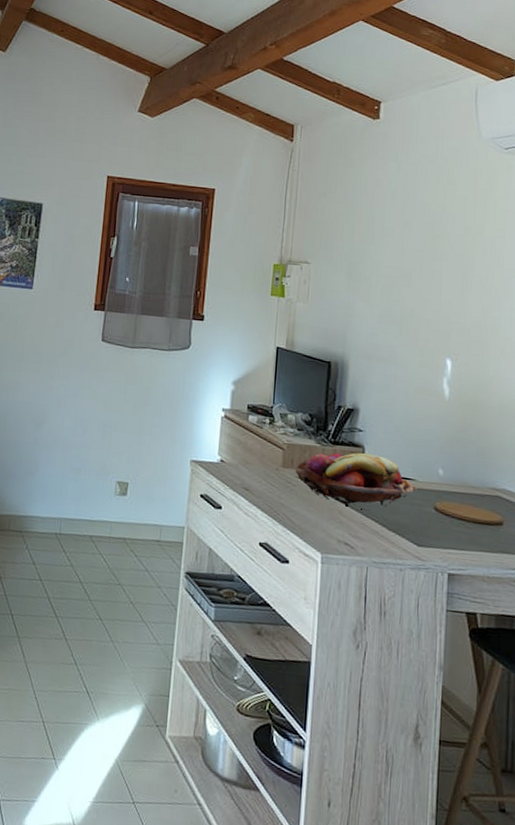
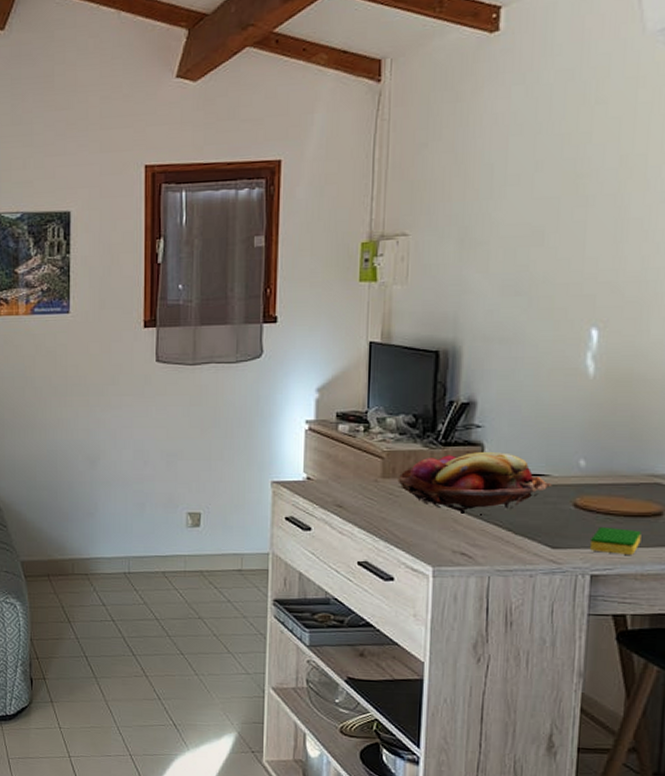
dish sponge: none [448,530,487,558] -> present [590,526,641,555]

